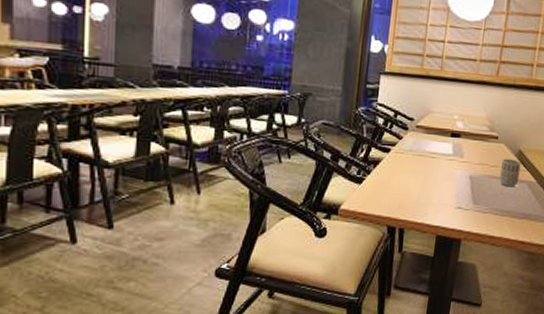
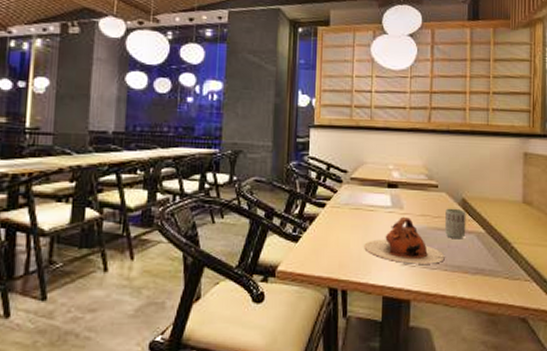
teapot: none [423,164,497,208] -> present [364,216,445,264]

